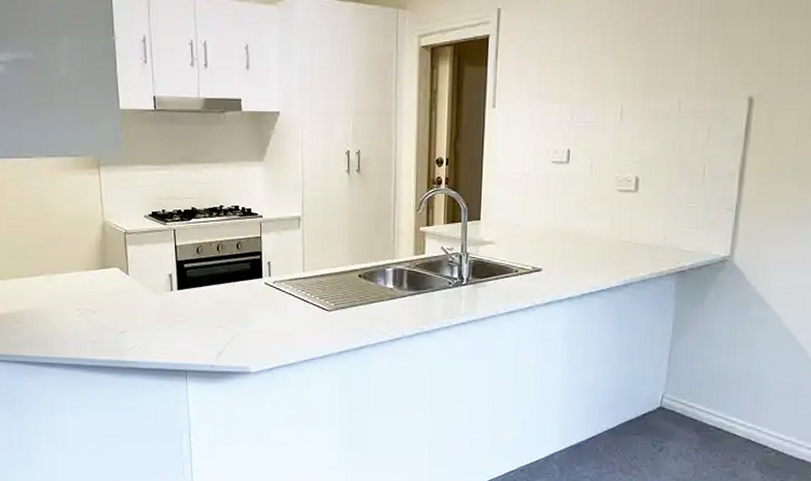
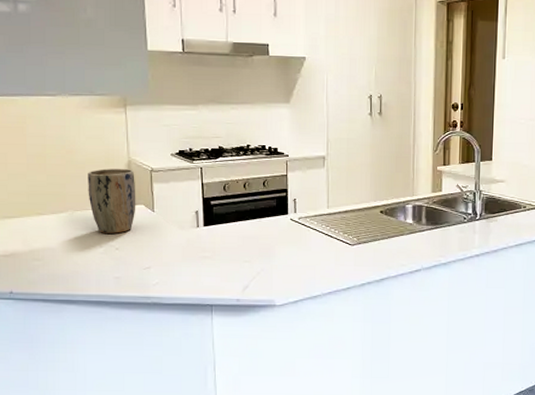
plant pot: none [64,231,111,297] -> present [88,169,136,234]

